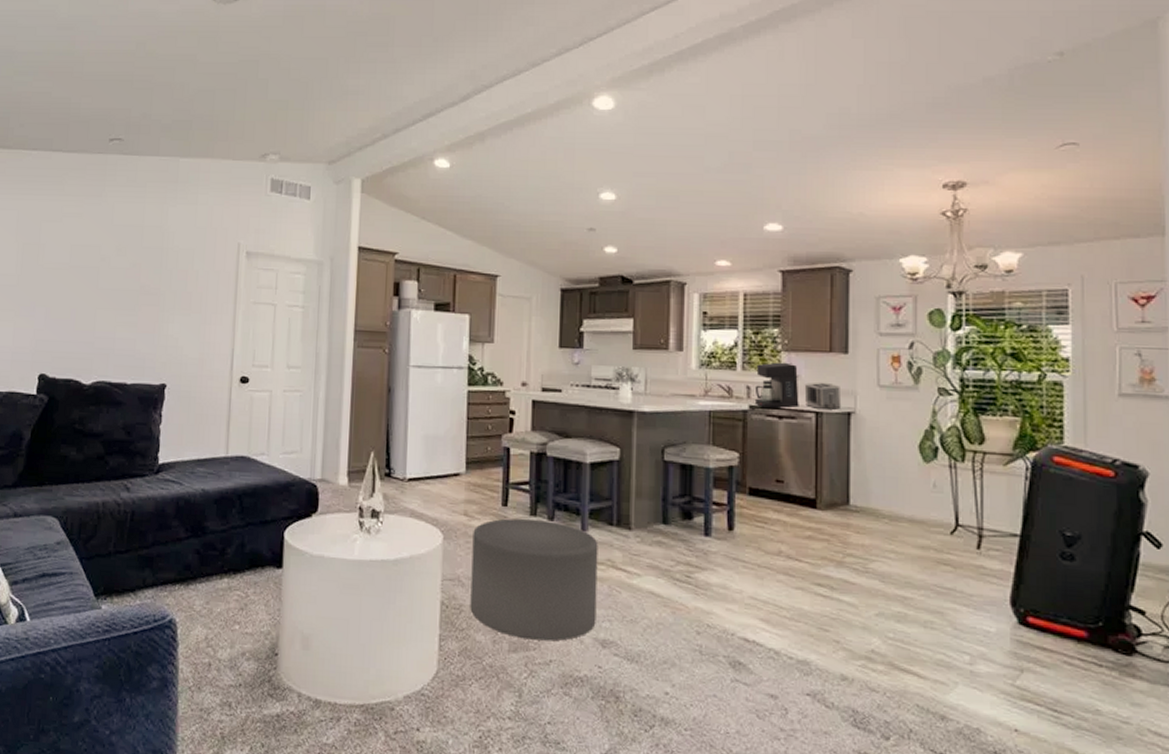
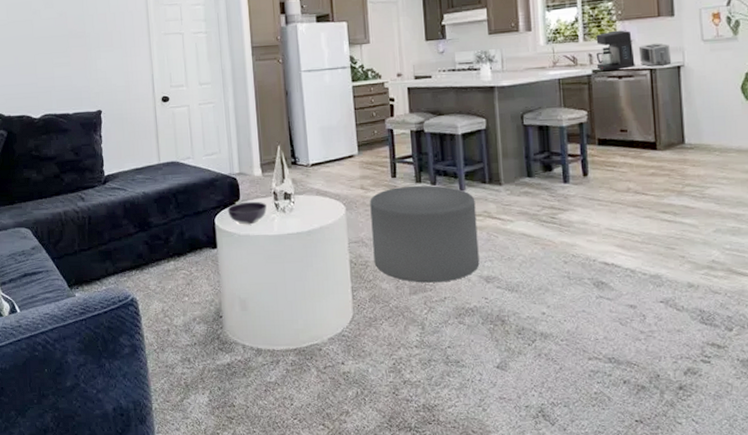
bowl: none [301,515,349,544] -> present [227,201,267,225]

